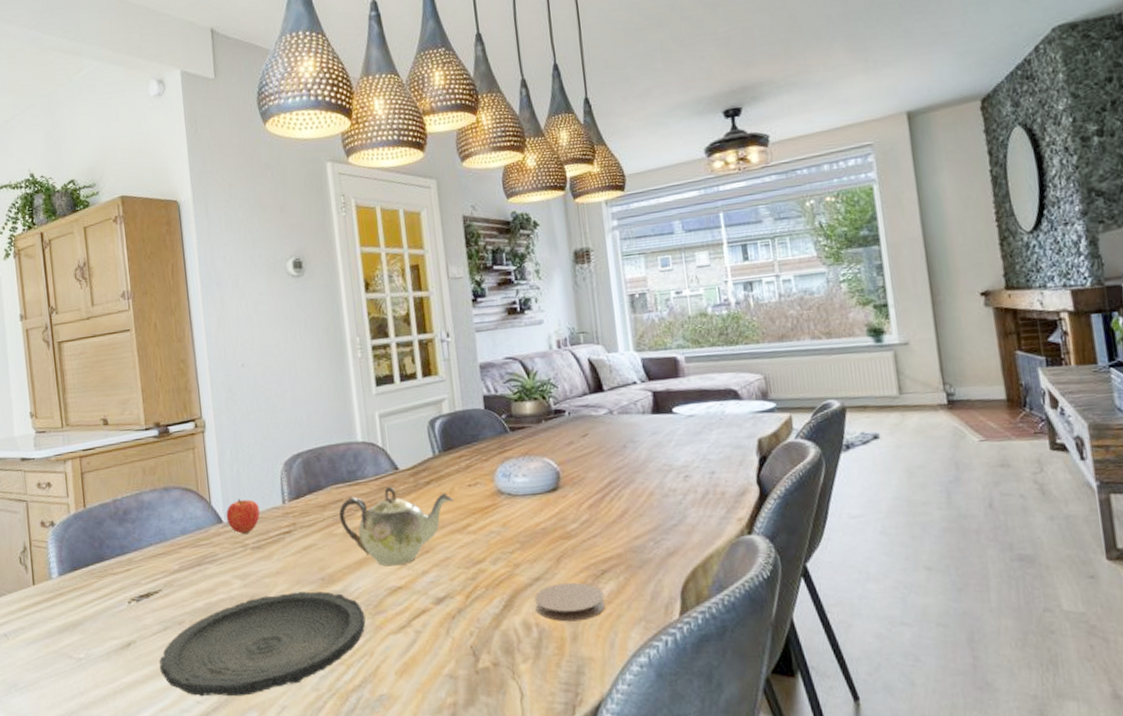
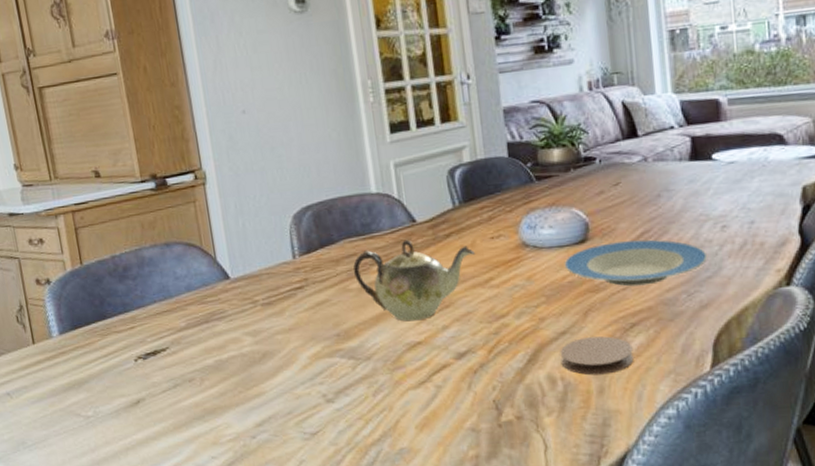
plate: present [159,591,366,697] -> none [171,347,384,452]
fruit: present [226,499,261,534] -> none [233,254,270,290]
plate: none [537,488,673,534] -> present [564,239,708,287]

